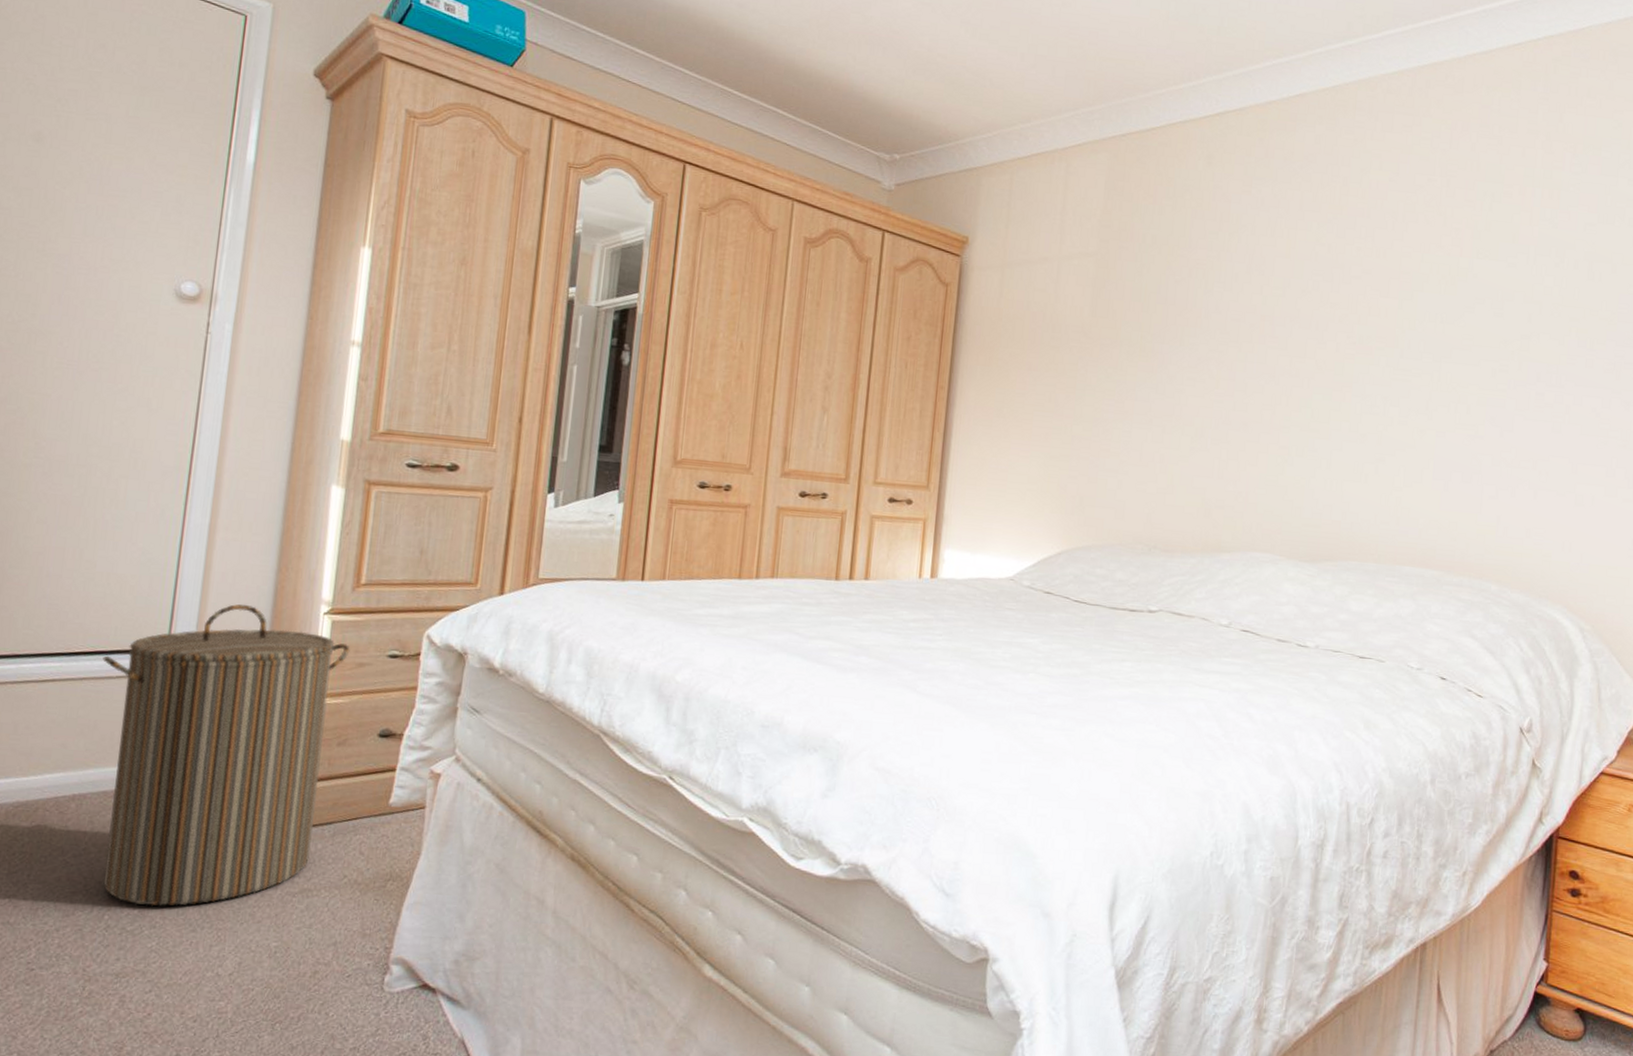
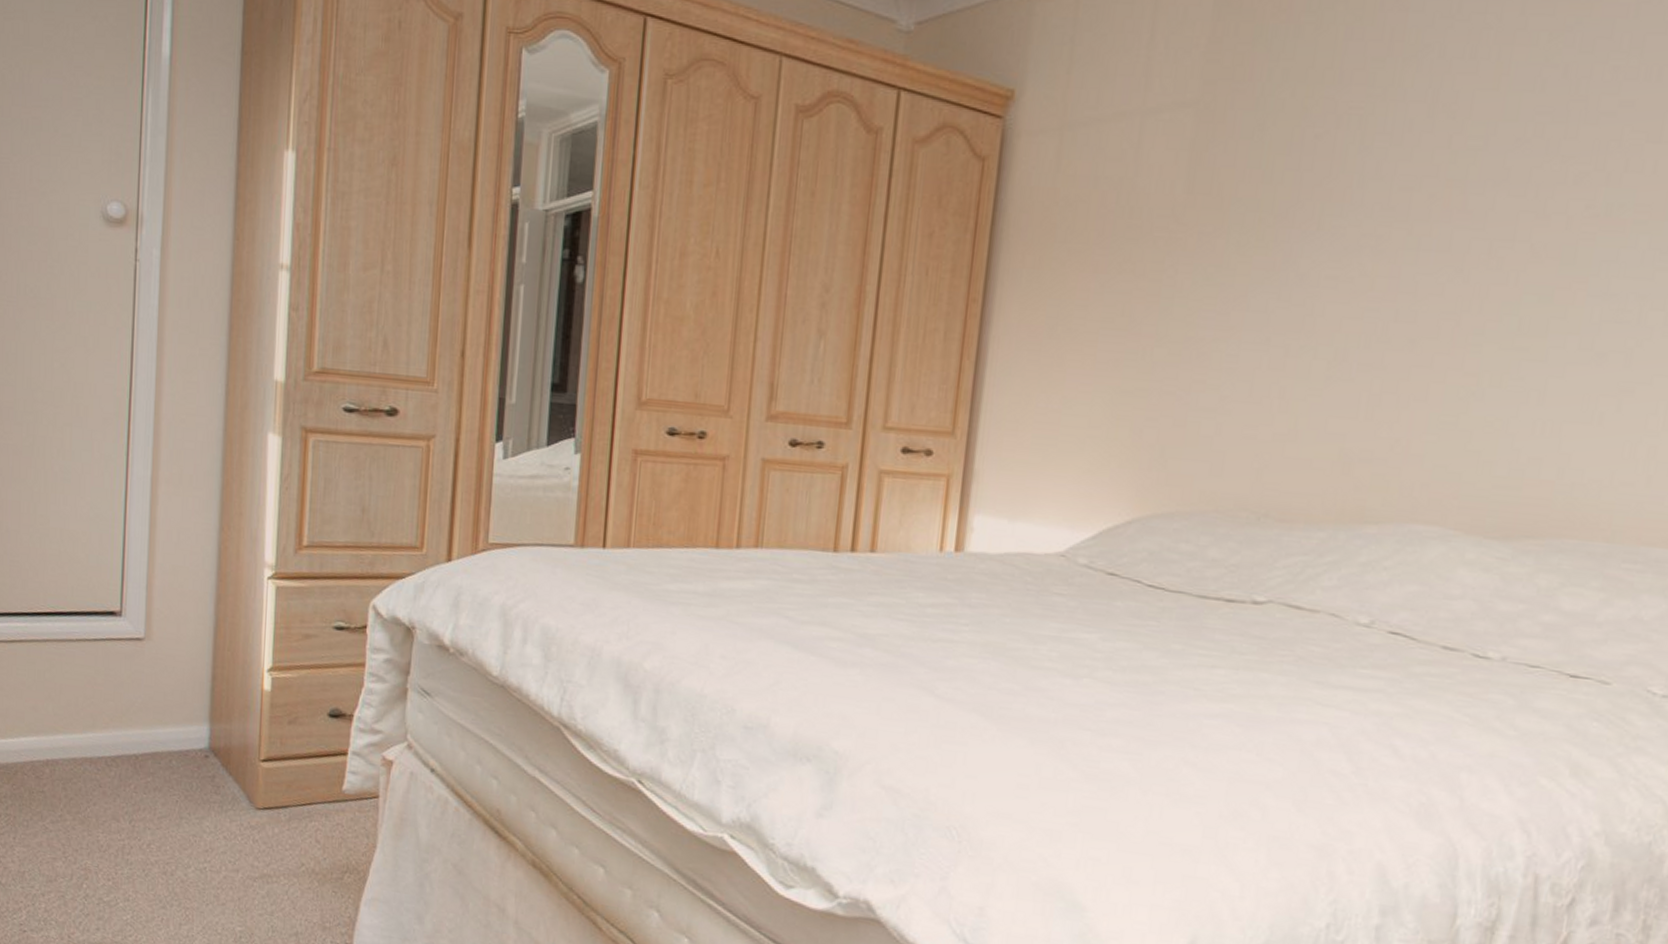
laundry hamper: present [102,604,350,907] -> none [63,565,296,881]

